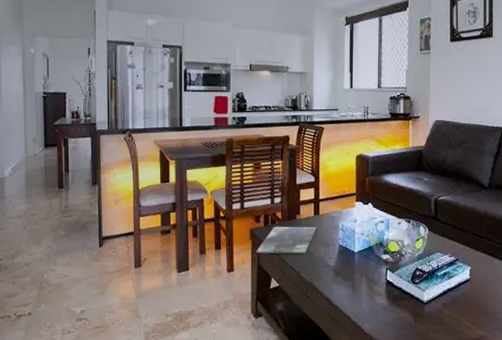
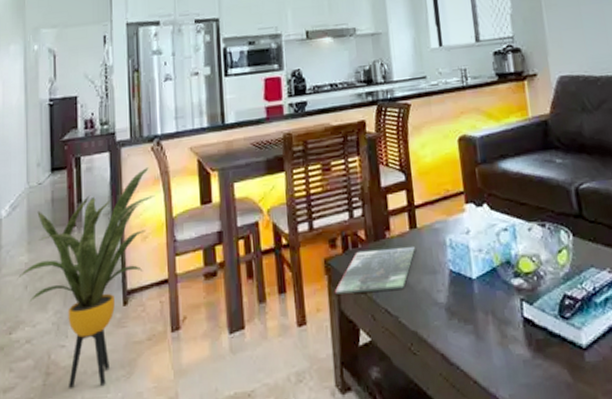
house plant: none [18,152,125,299] -> present [17,167,154,388]

